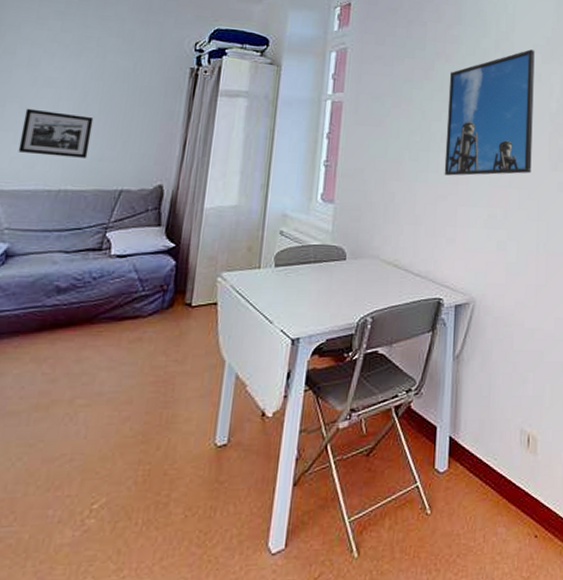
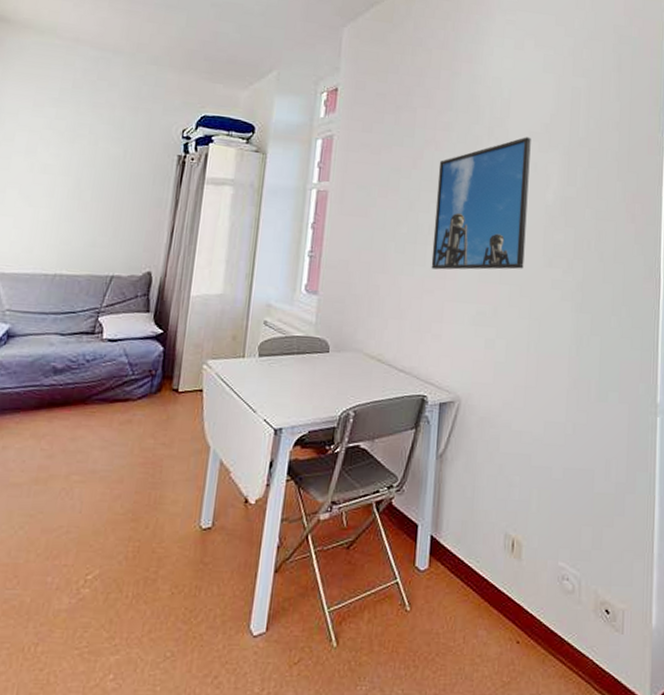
picture frame: present [18,108,94,158] -> none [17,194,87,244]

